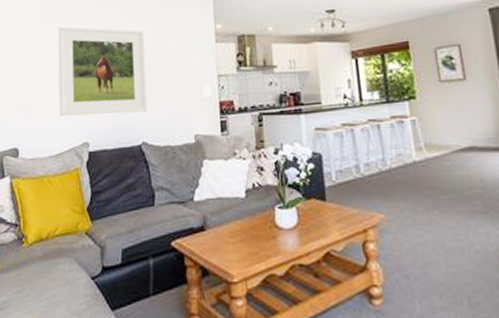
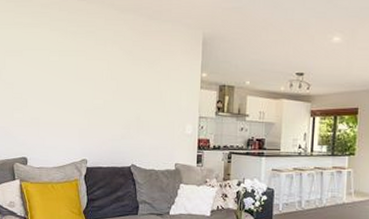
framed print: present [58,26,147,116] -> none [63,57,140,140]

